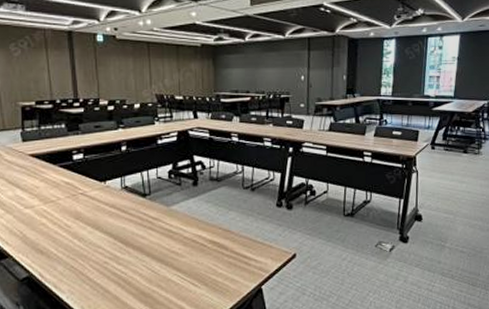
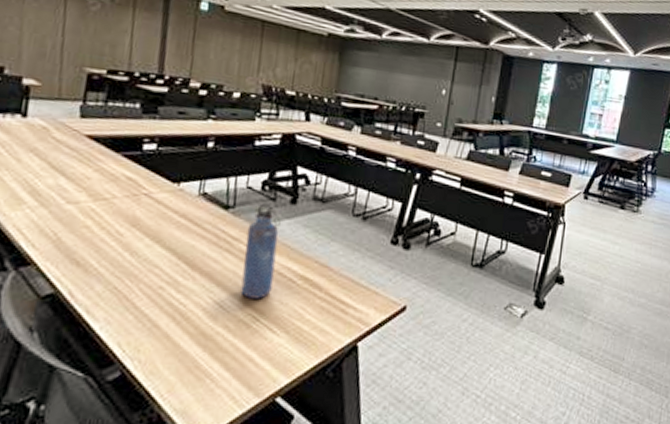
water bottle: none [163,188,189,263] -> present [240,203,281,299]

